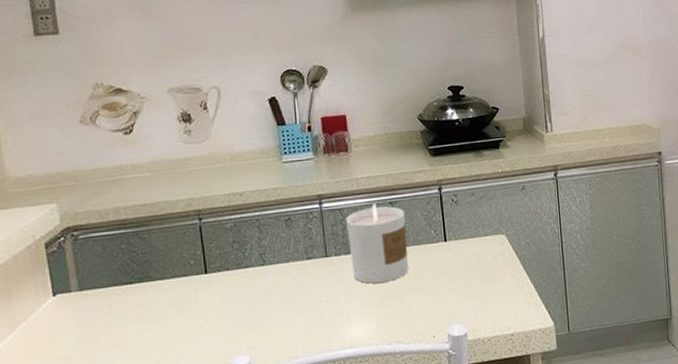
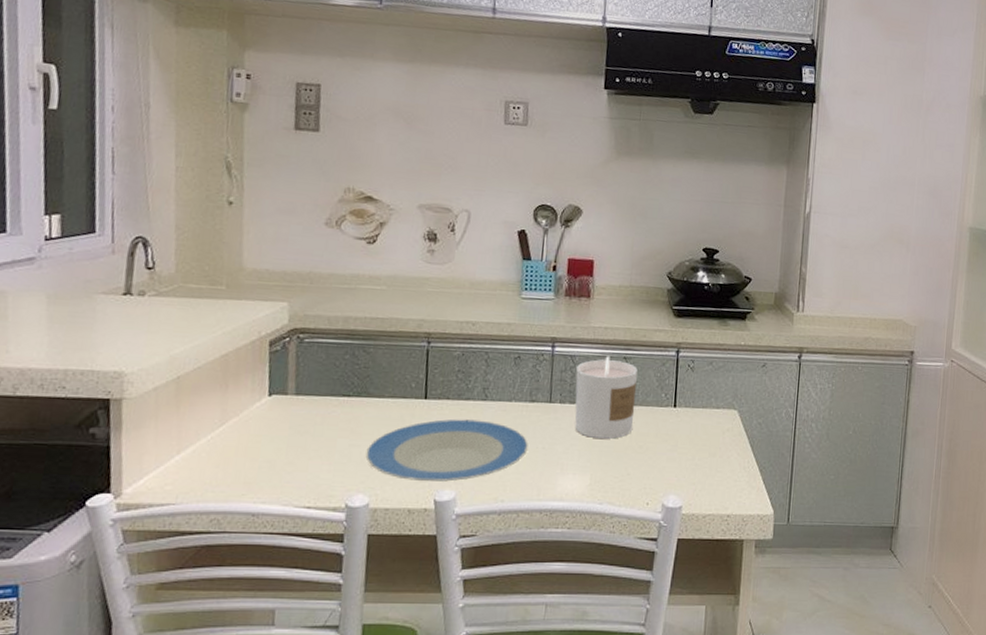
plate: none [157,284,312,354] -> present [365,419,528,482]

